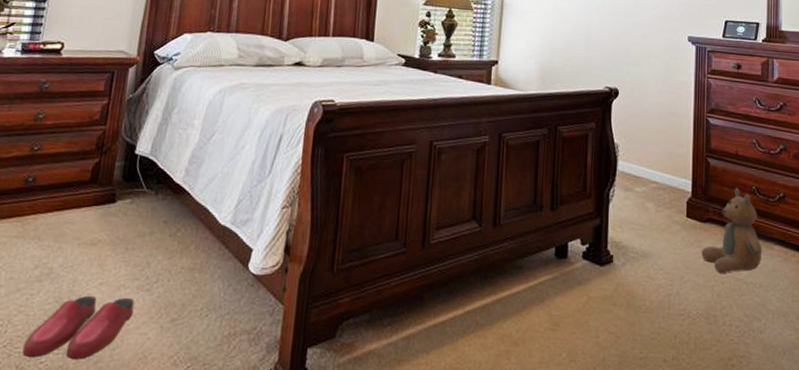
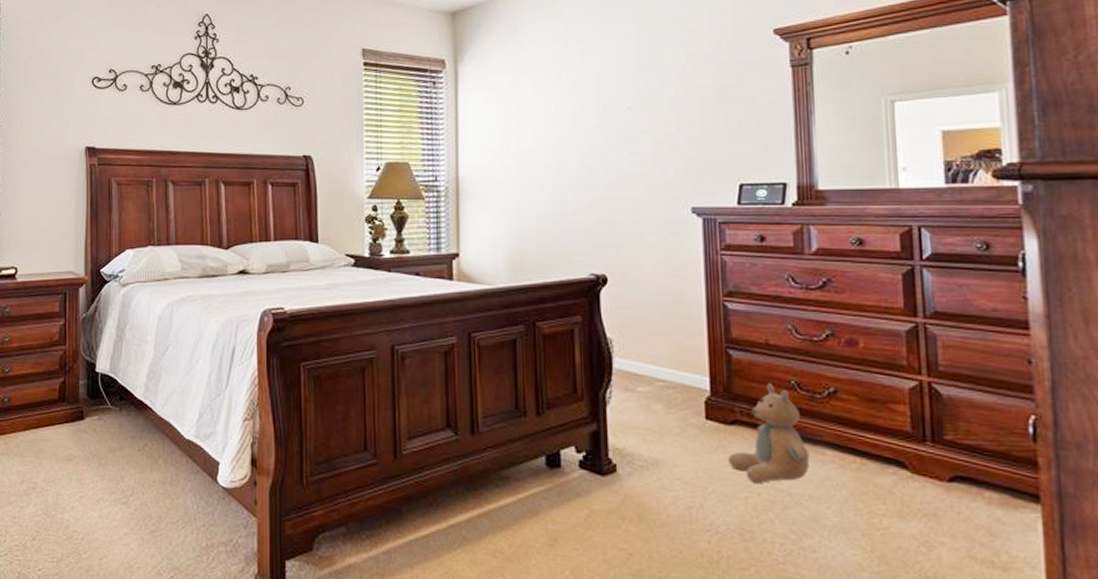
slippers: present [22,295,135,359] -> none [21,508,114,567]

